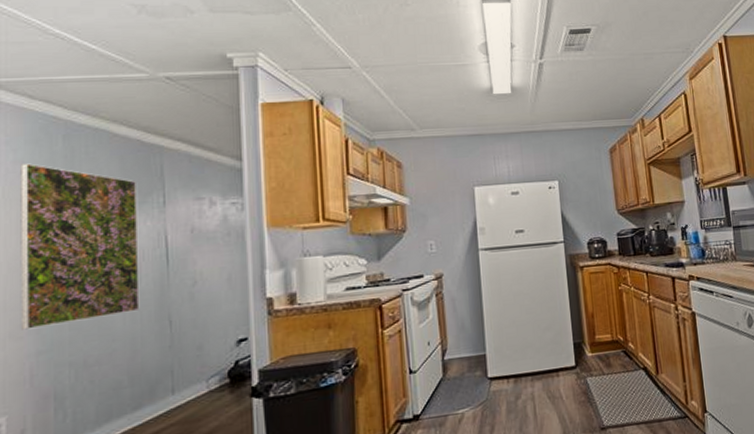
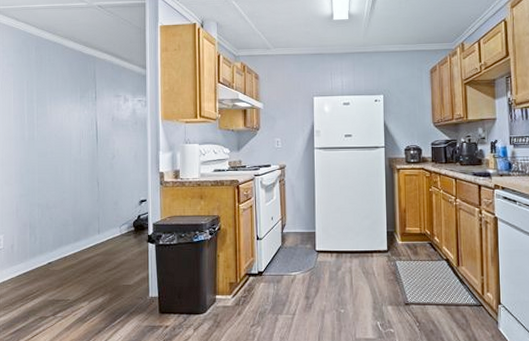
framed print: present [20,163,140,330] -> none [11,66,80,179]

